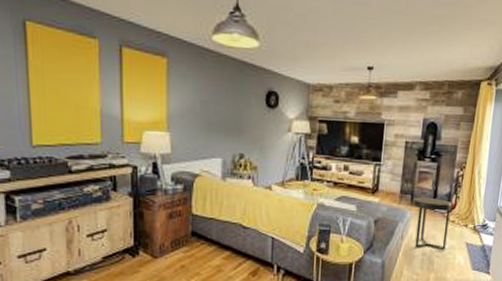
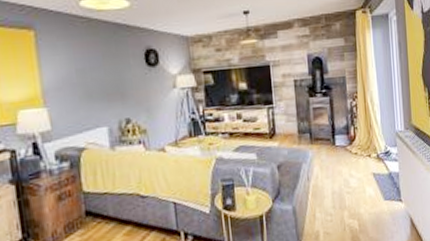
side table: present [413,196,452,250] -> none [312,132,354,187]

